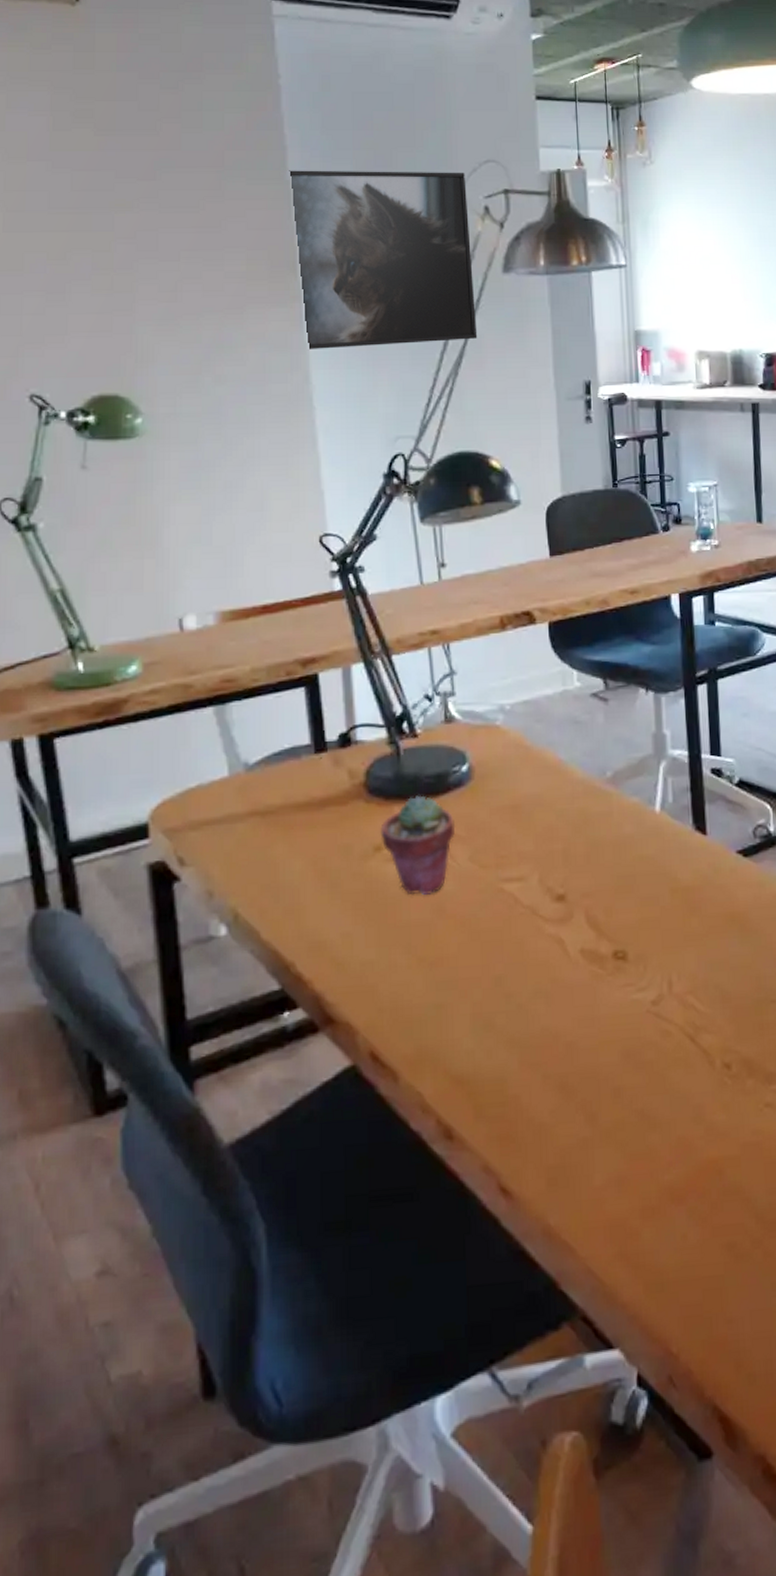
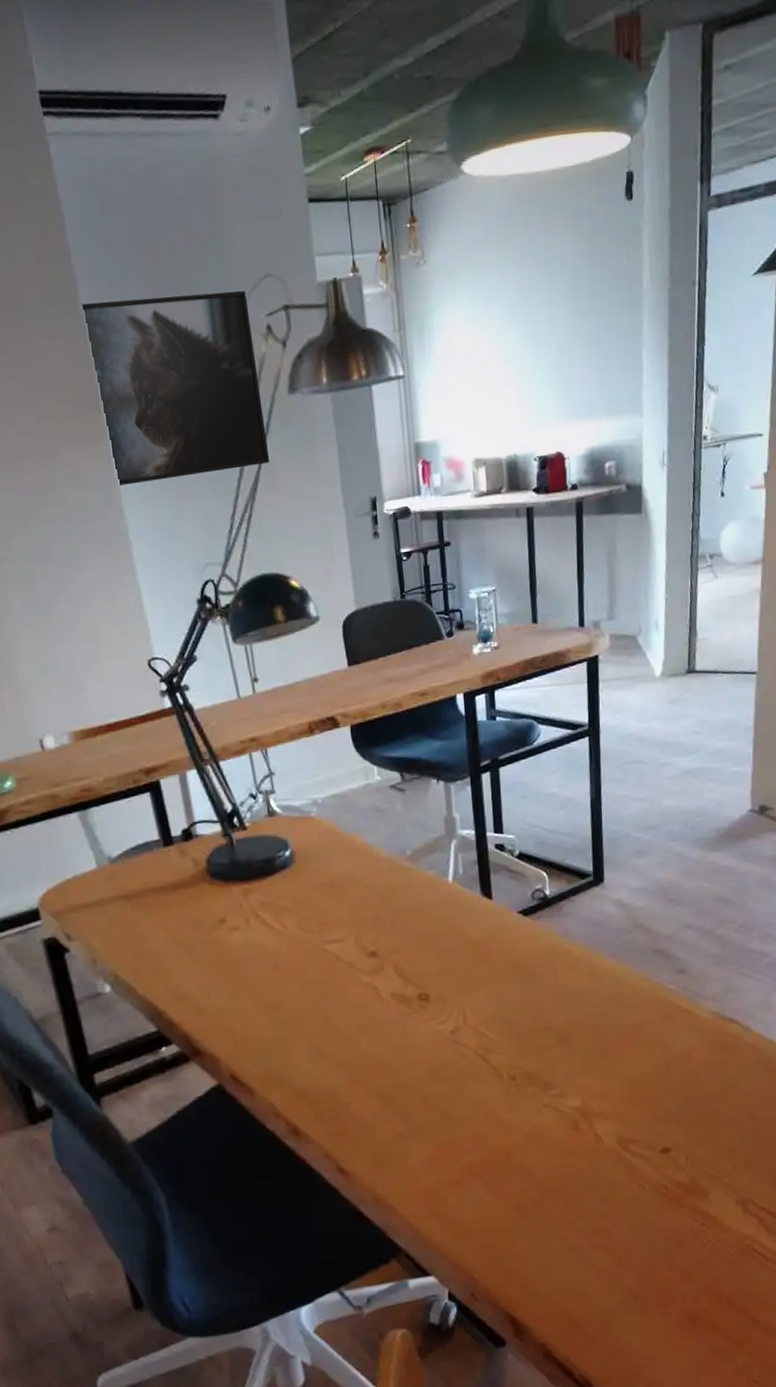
potted succulent: present [380,795,456,896] -> none [223,877,284,957]

